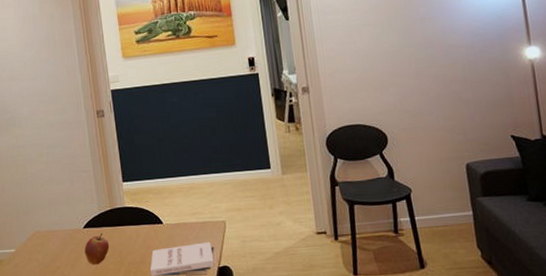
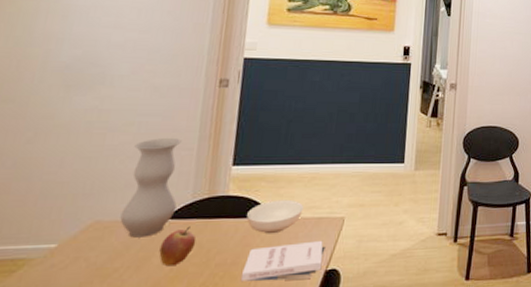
vase: none [48,163,89,243] -> present [120,138,182,238]
bowl: none [143,207,188,238] -> present [247,199,303,234]

